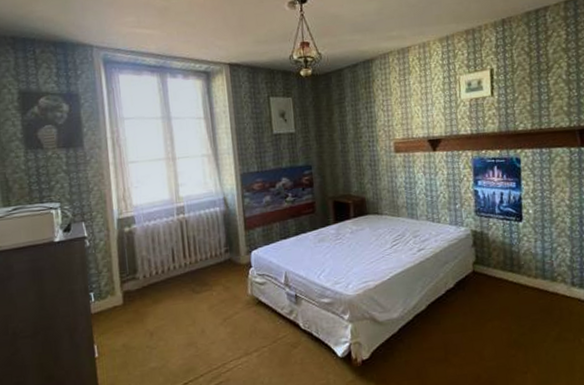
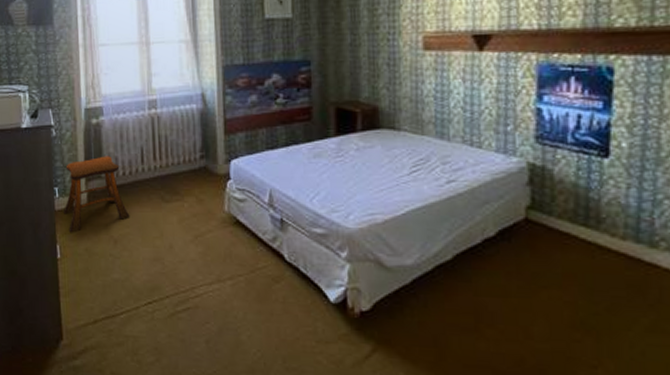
stool: none [100,258,165,333] -> present [64,156,130,233]

